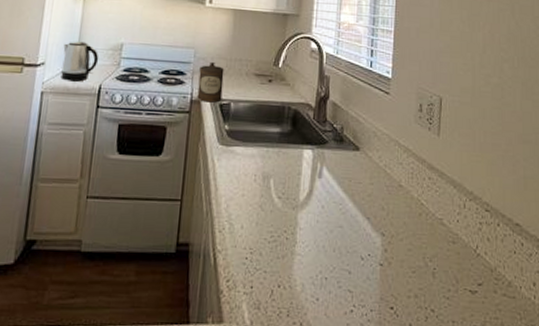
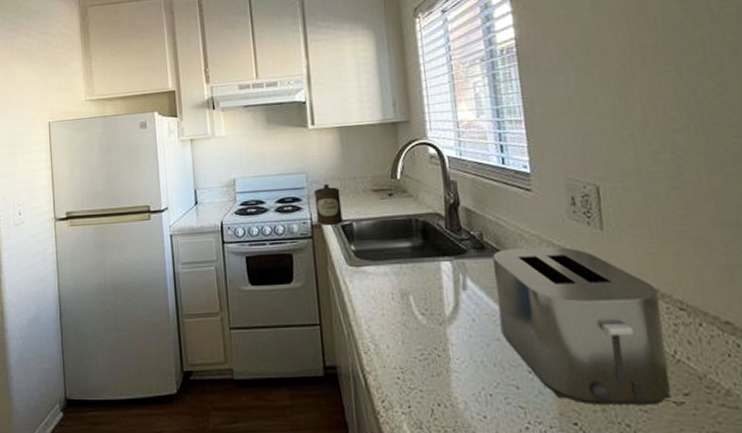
kettle: present [60,41,99,82] -> none [181,182,216,222]
toaster: none [345,144,472,293] -> present [492,247,671,405]

